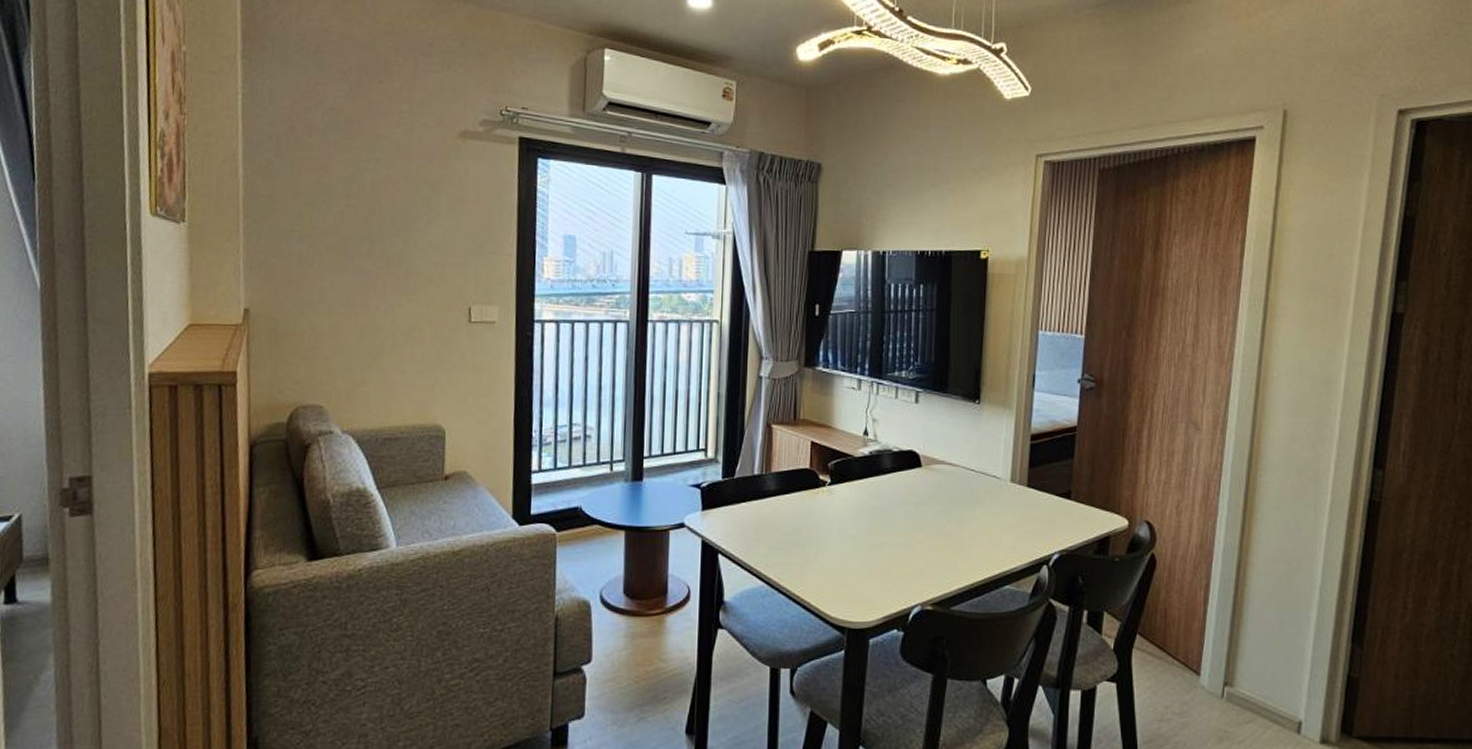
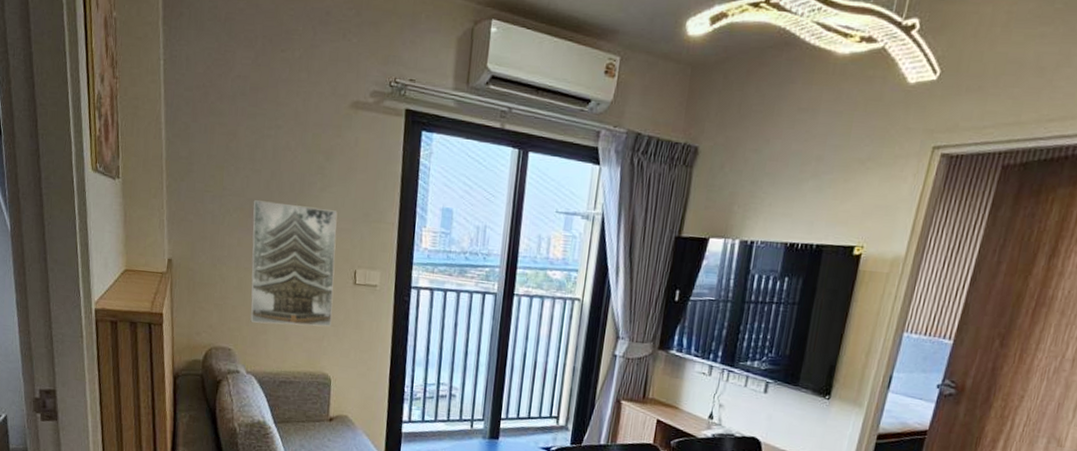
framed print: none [346,238,447,375] -> present [250,200,338,327]

